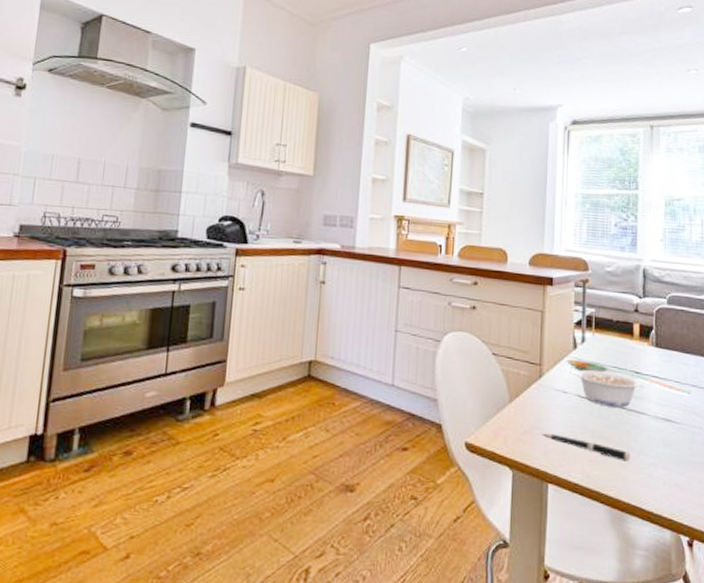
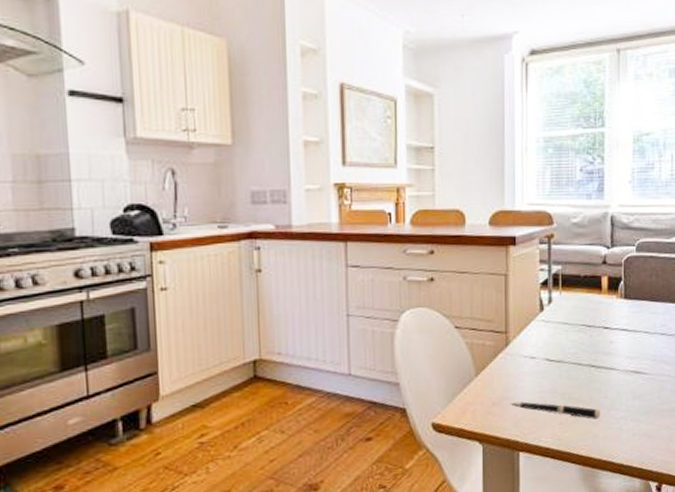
spoon: present [566,359,691,395] -> none [533,322,660,344]
legume: present [571,370,641,406] -> none [538,330,610,366]

